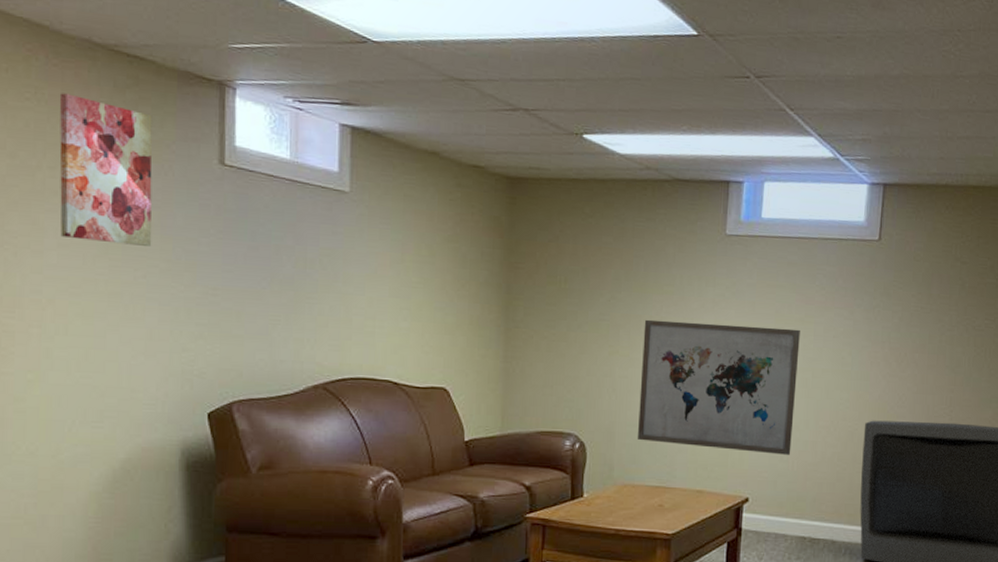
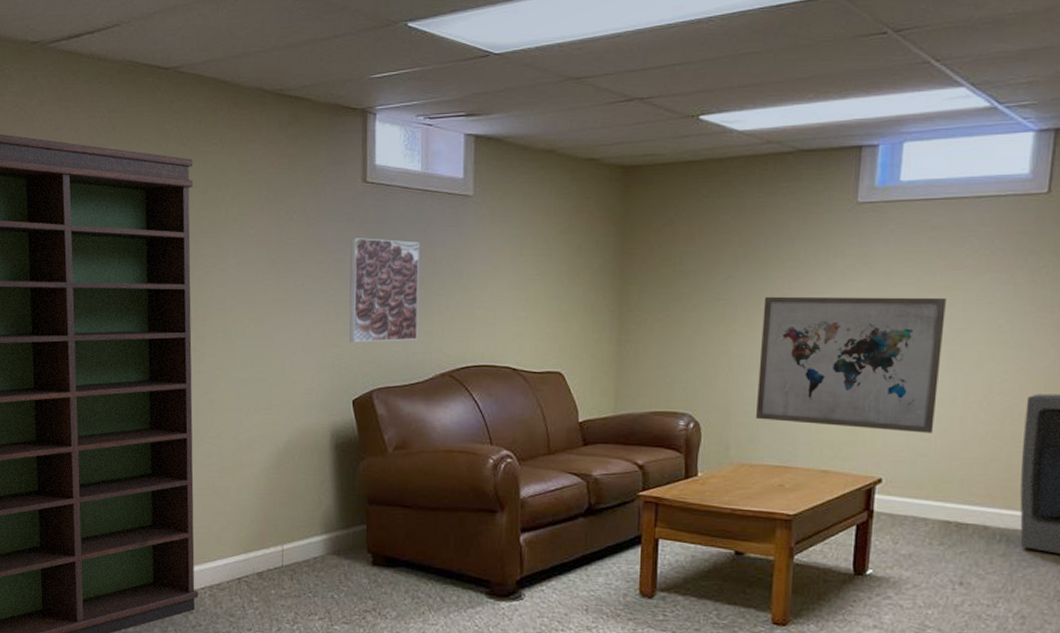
wall art: present [59,93,153,246] -> none [238,136,309,258]
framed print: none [203,227,288,348] -> present [349,238,420,343]

